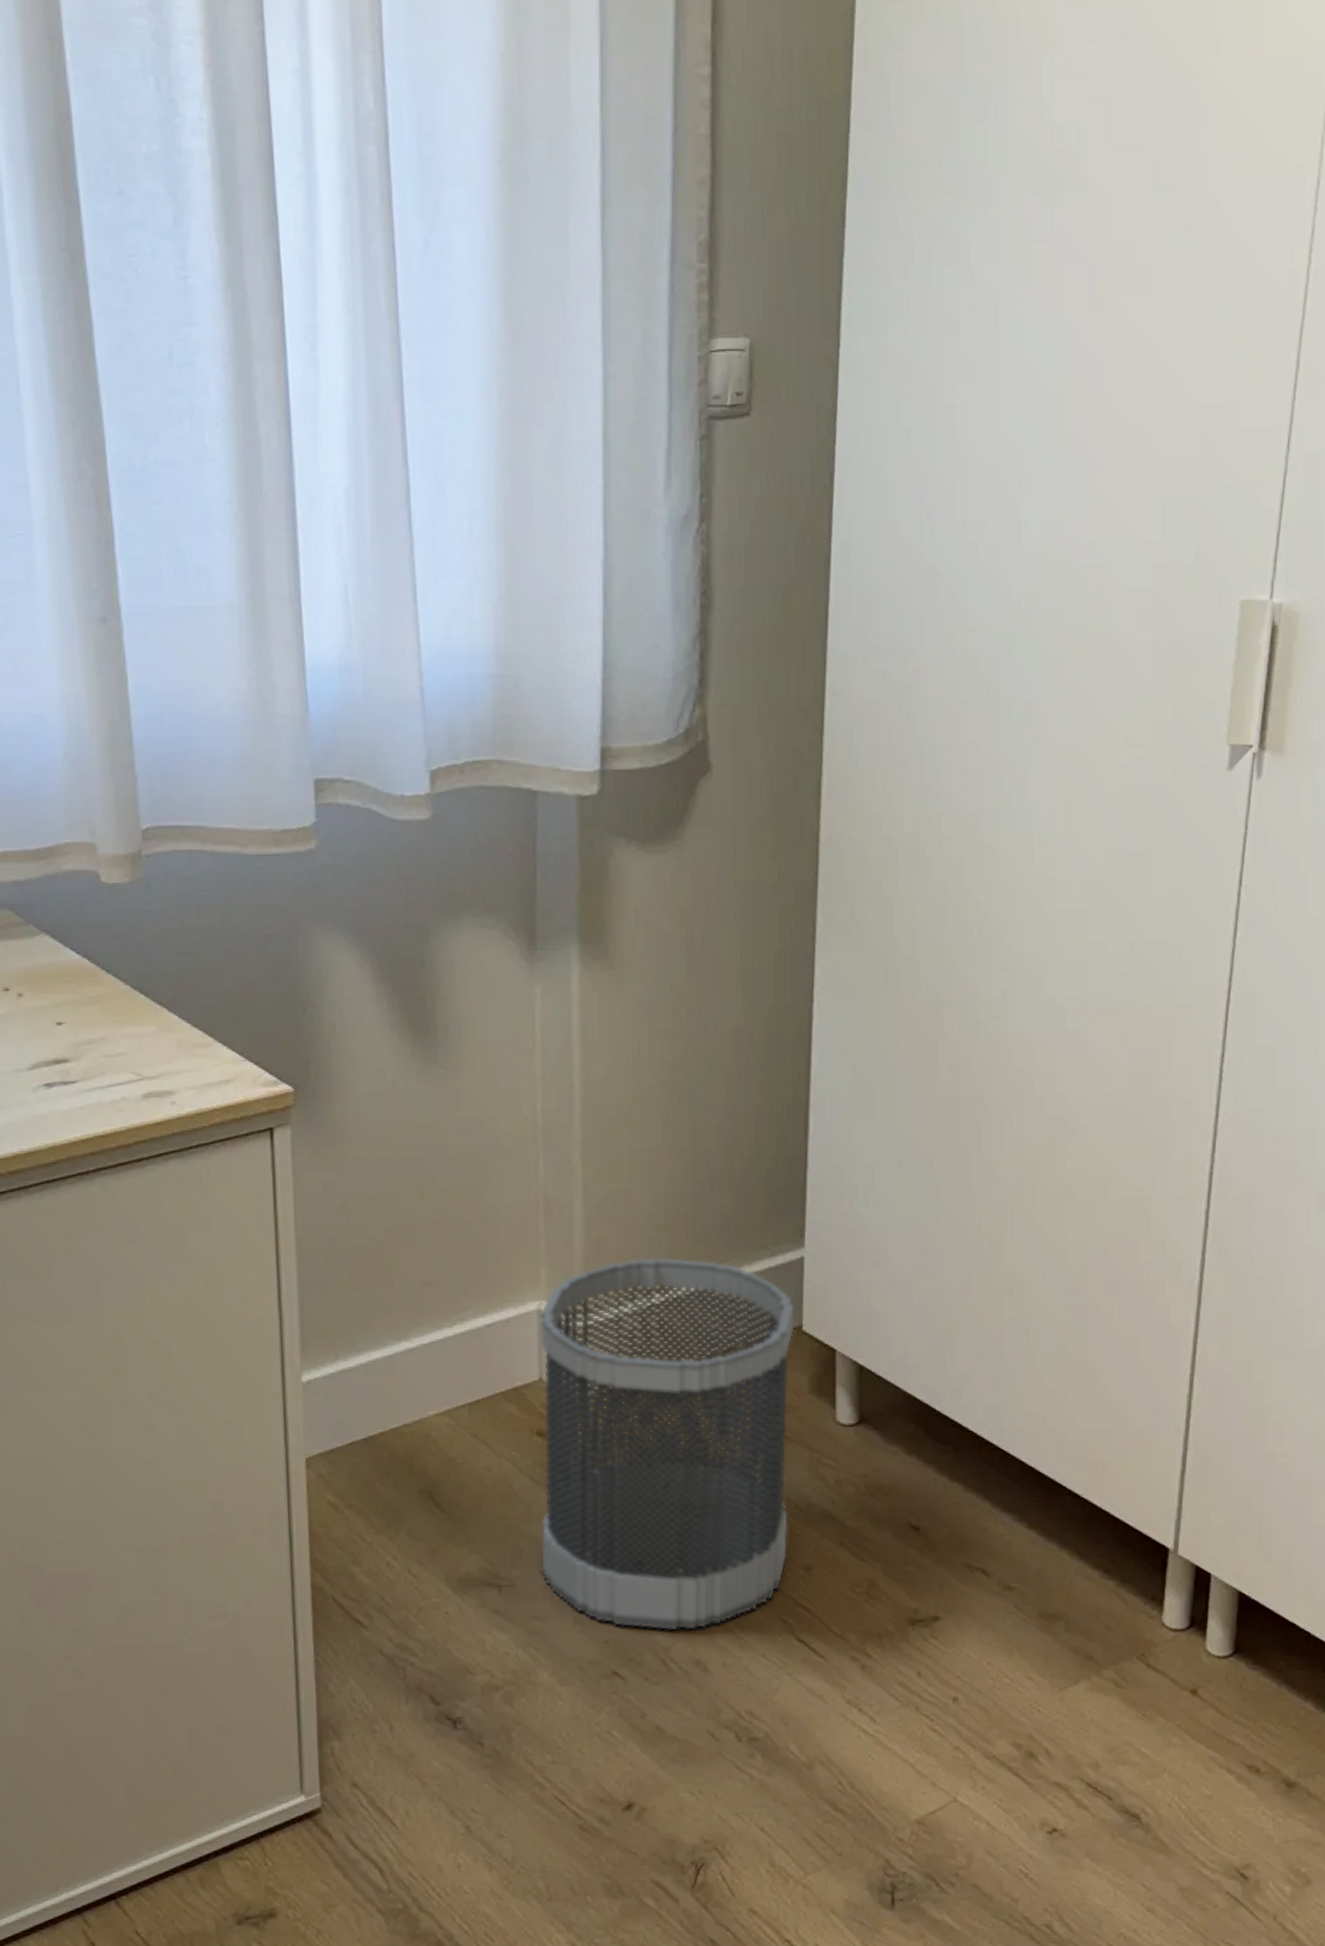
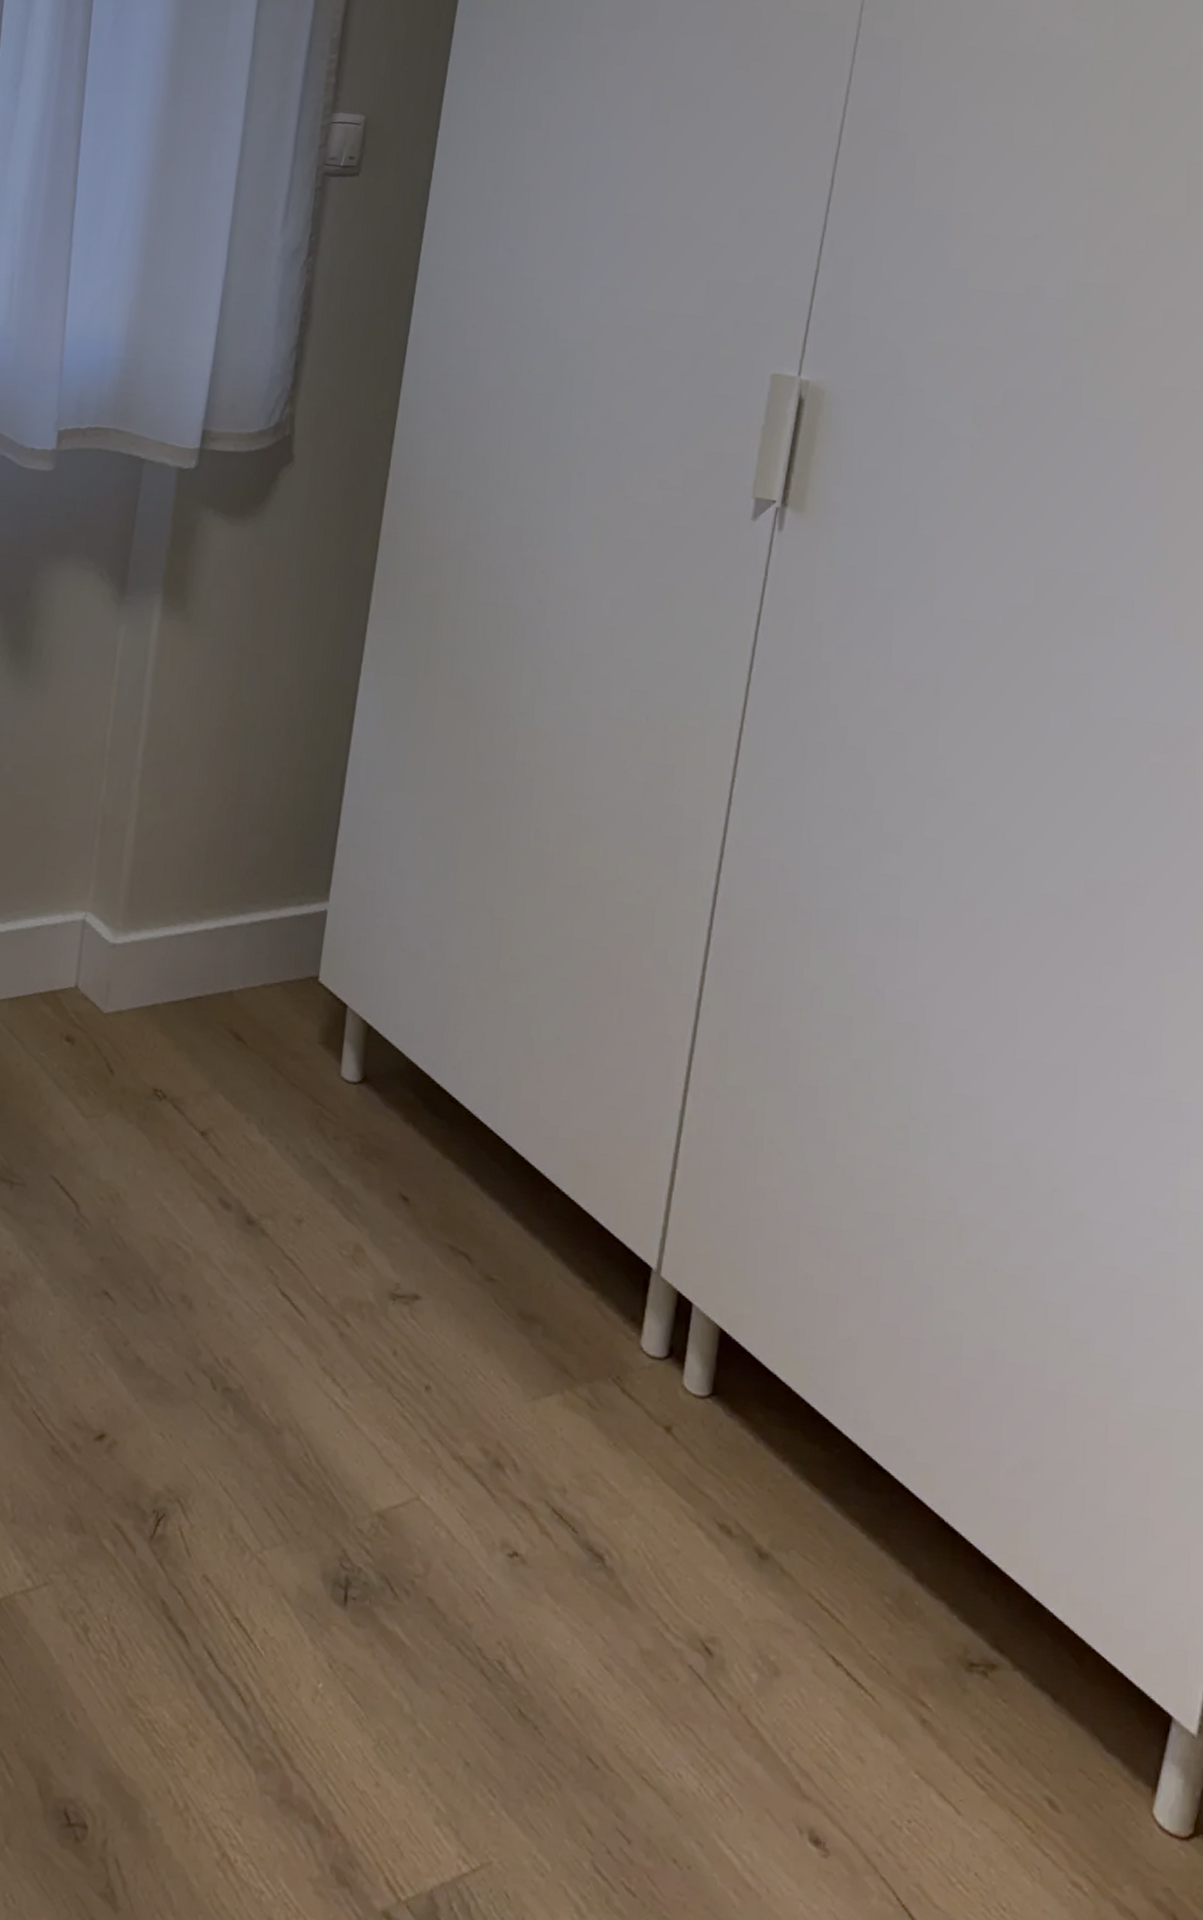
wastebasket: present [540,1257,795,1630] -> none [52,886,314,1263]

